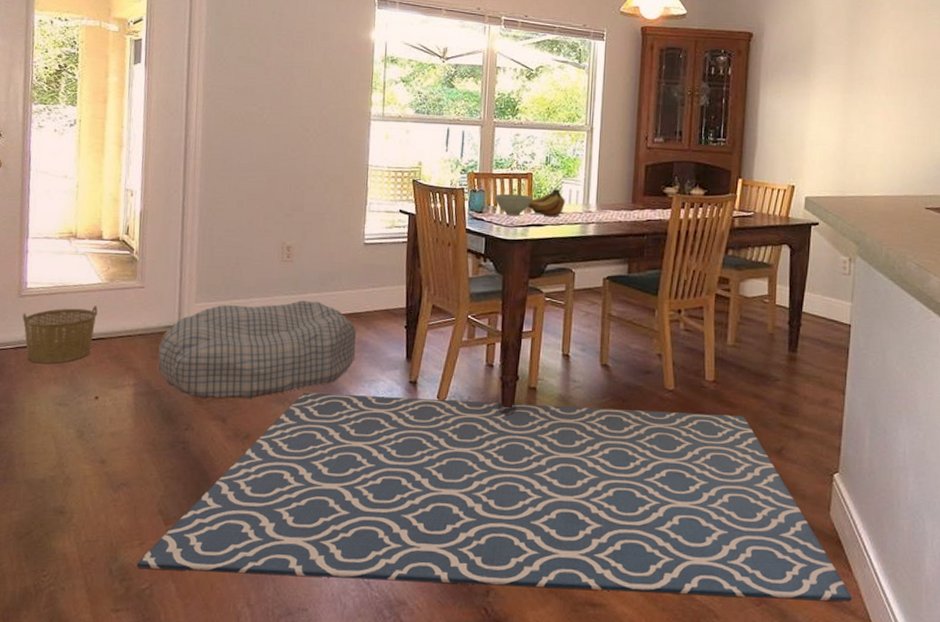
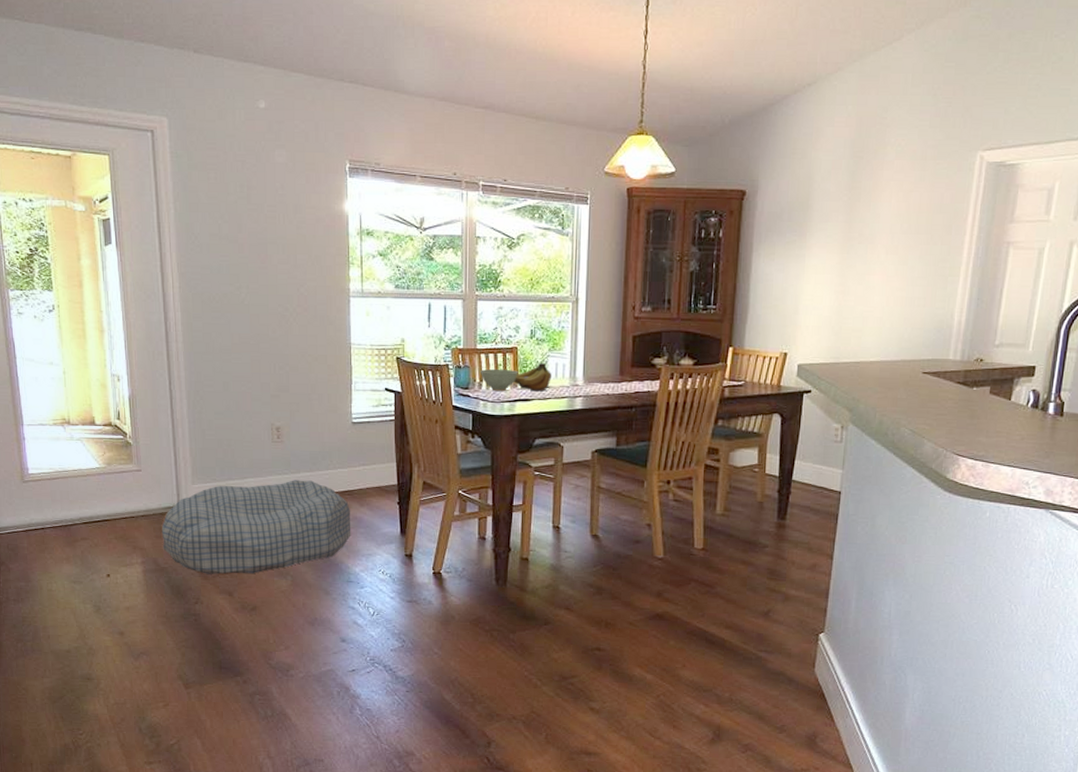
basket: present [22,306,98,364] -> none [28,489,99,545]
rug: present [136,393,853,602] -> none [163,567,834,748]

